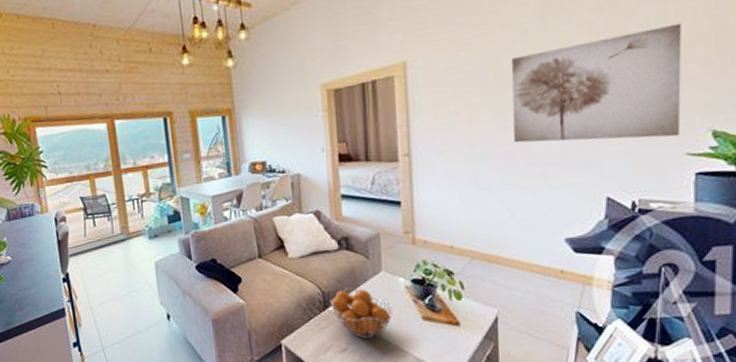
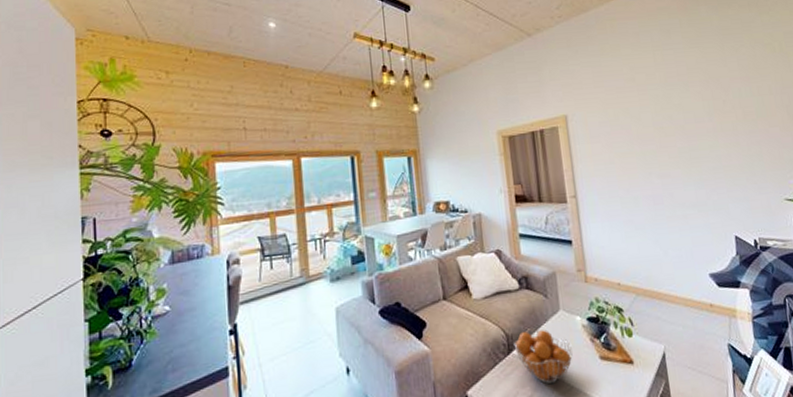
wall art: present [511,23,682,143] -> none [649,96,778,188]

